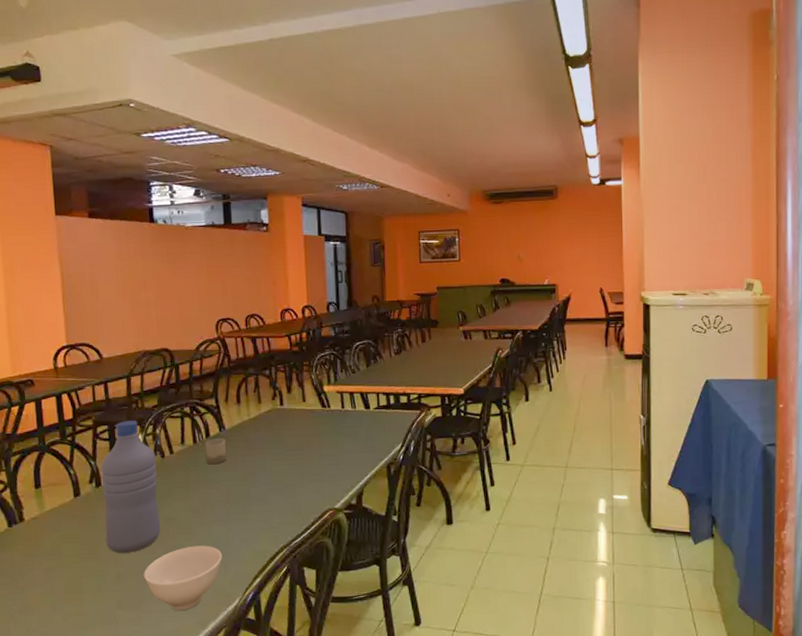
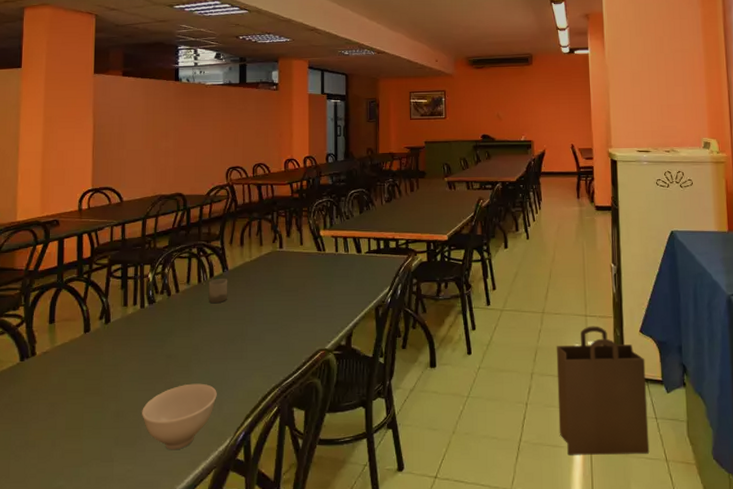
water bottle: present [100,421,161,553] -> none [109,260,163,389]
shopping bag: none [579,479,674,607] -> present [556,326,650,455]

